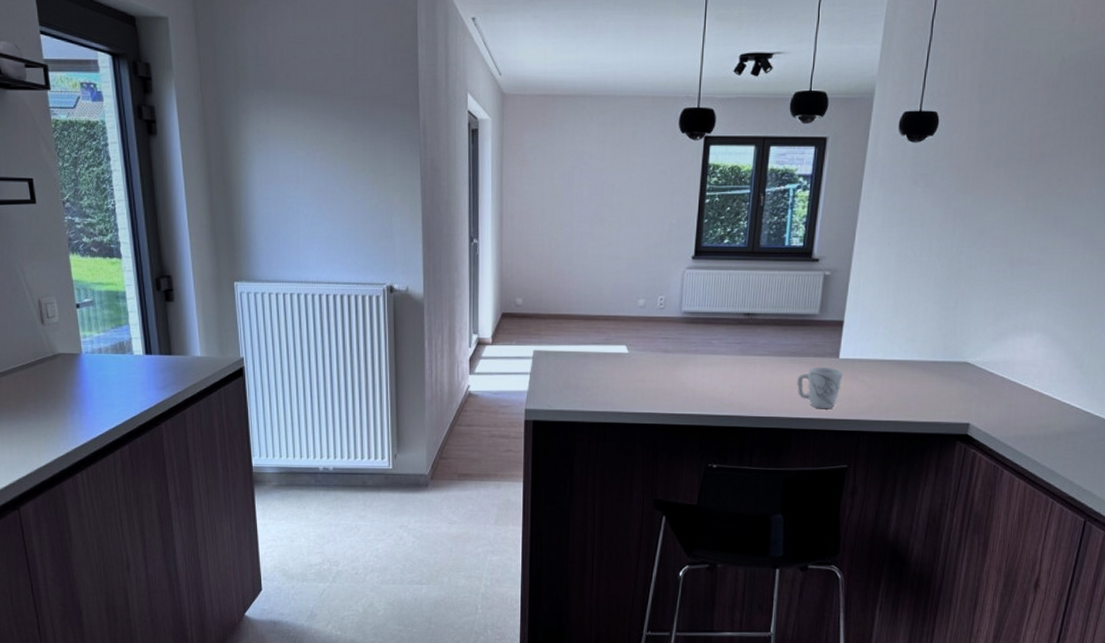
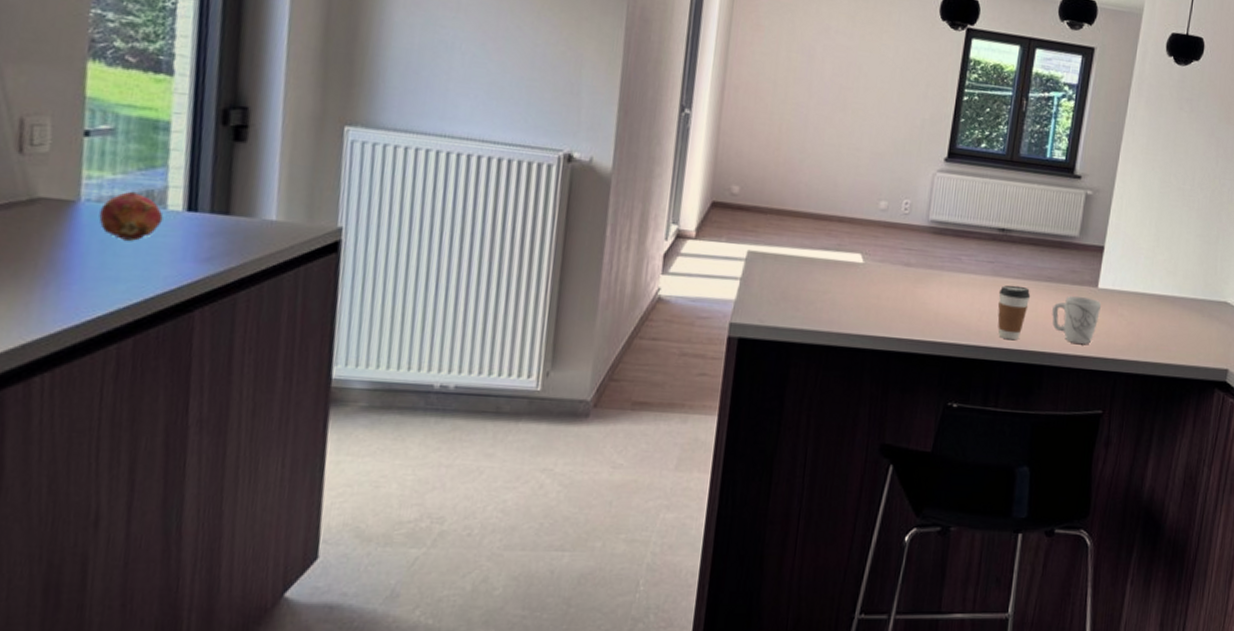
fruit: none [95,343,132,378] -> present [99,191,164,241]
coffee cup: none [747,361,777,409] -> present [997,285,1031,340]

